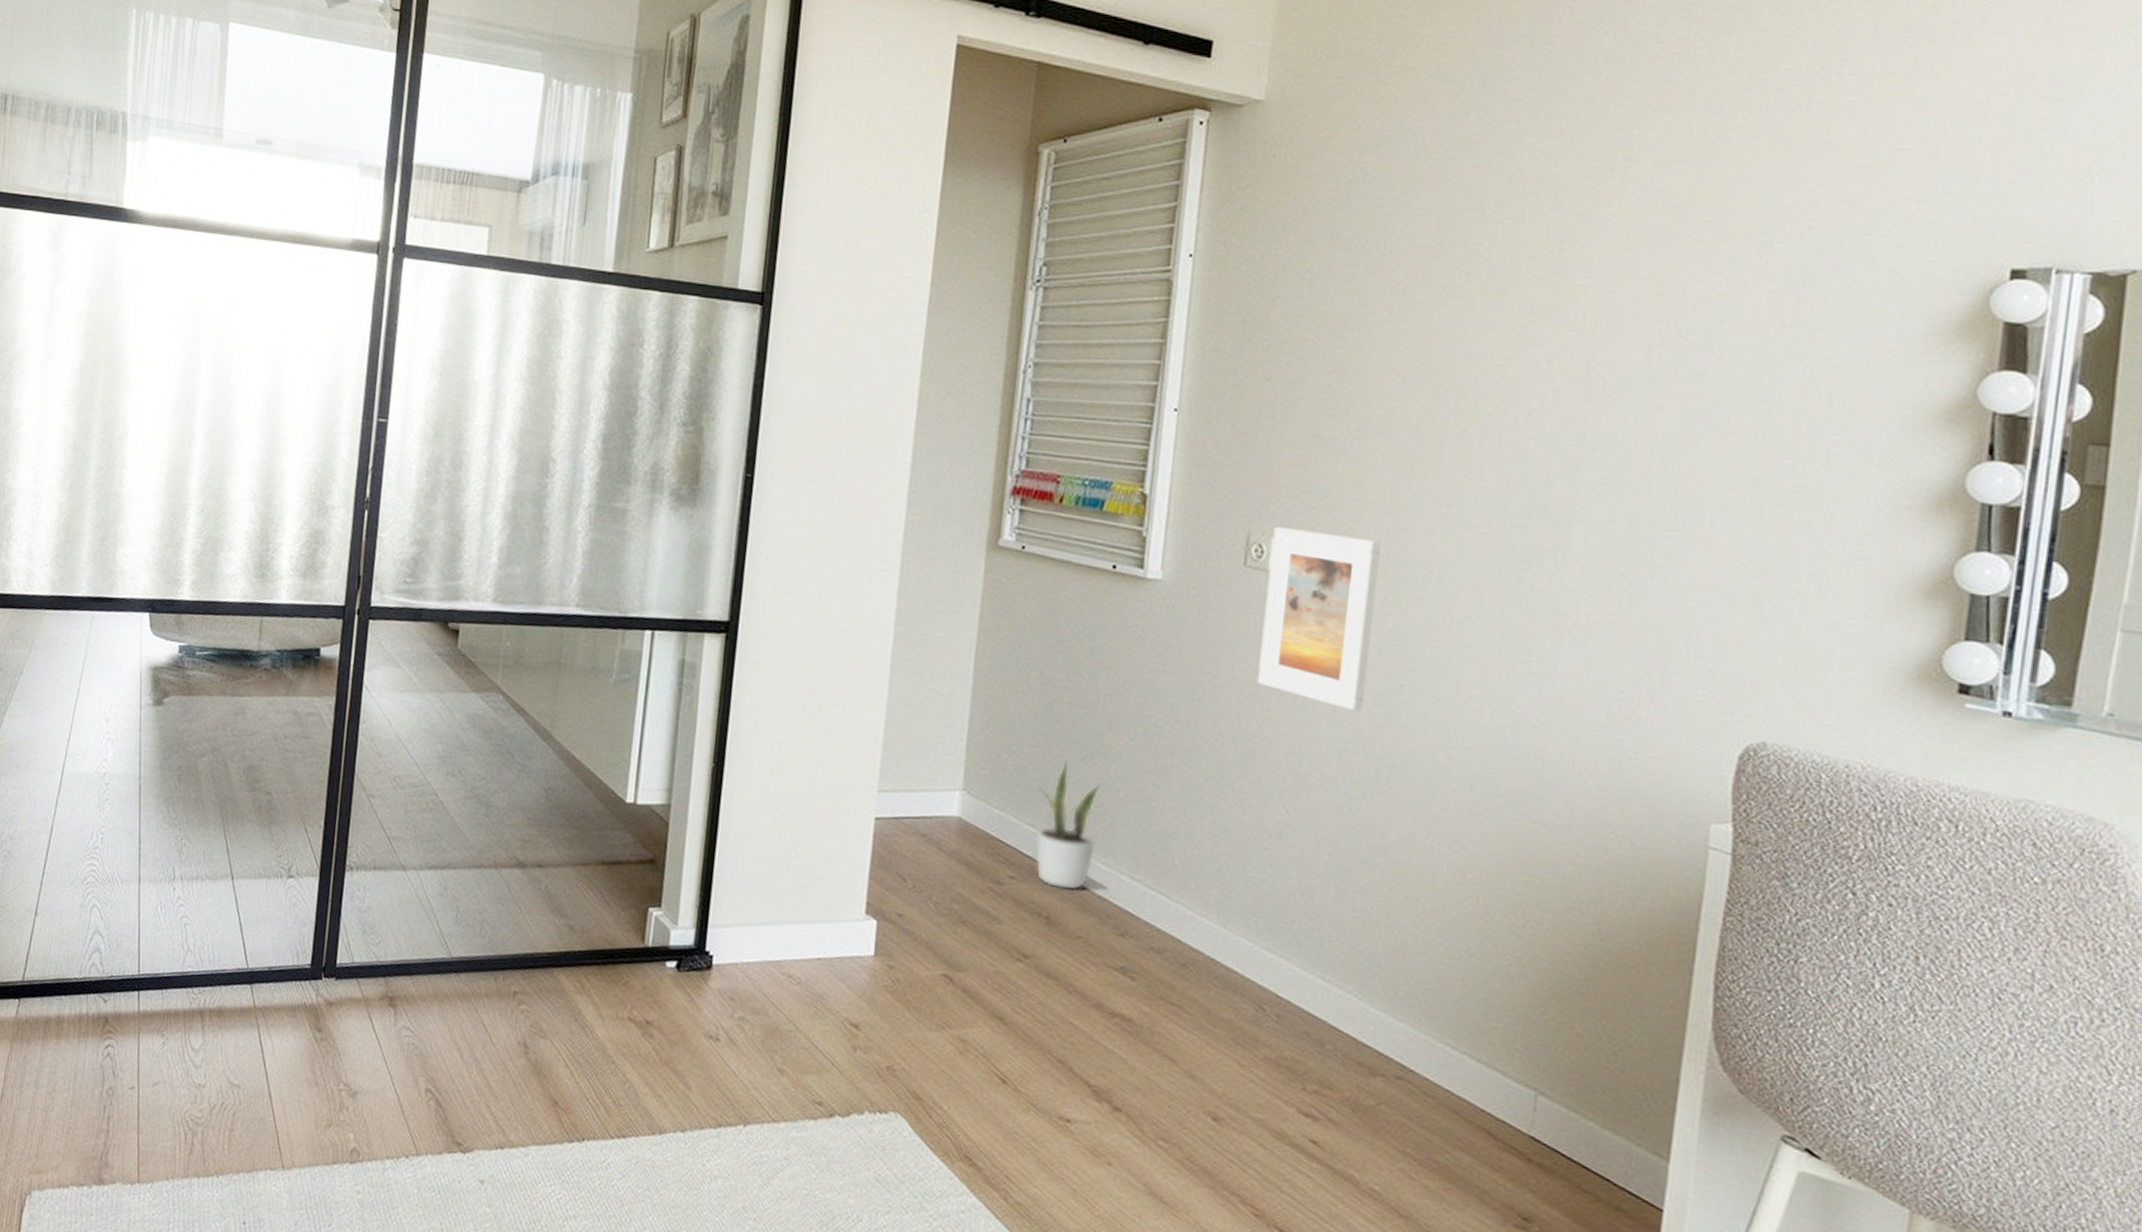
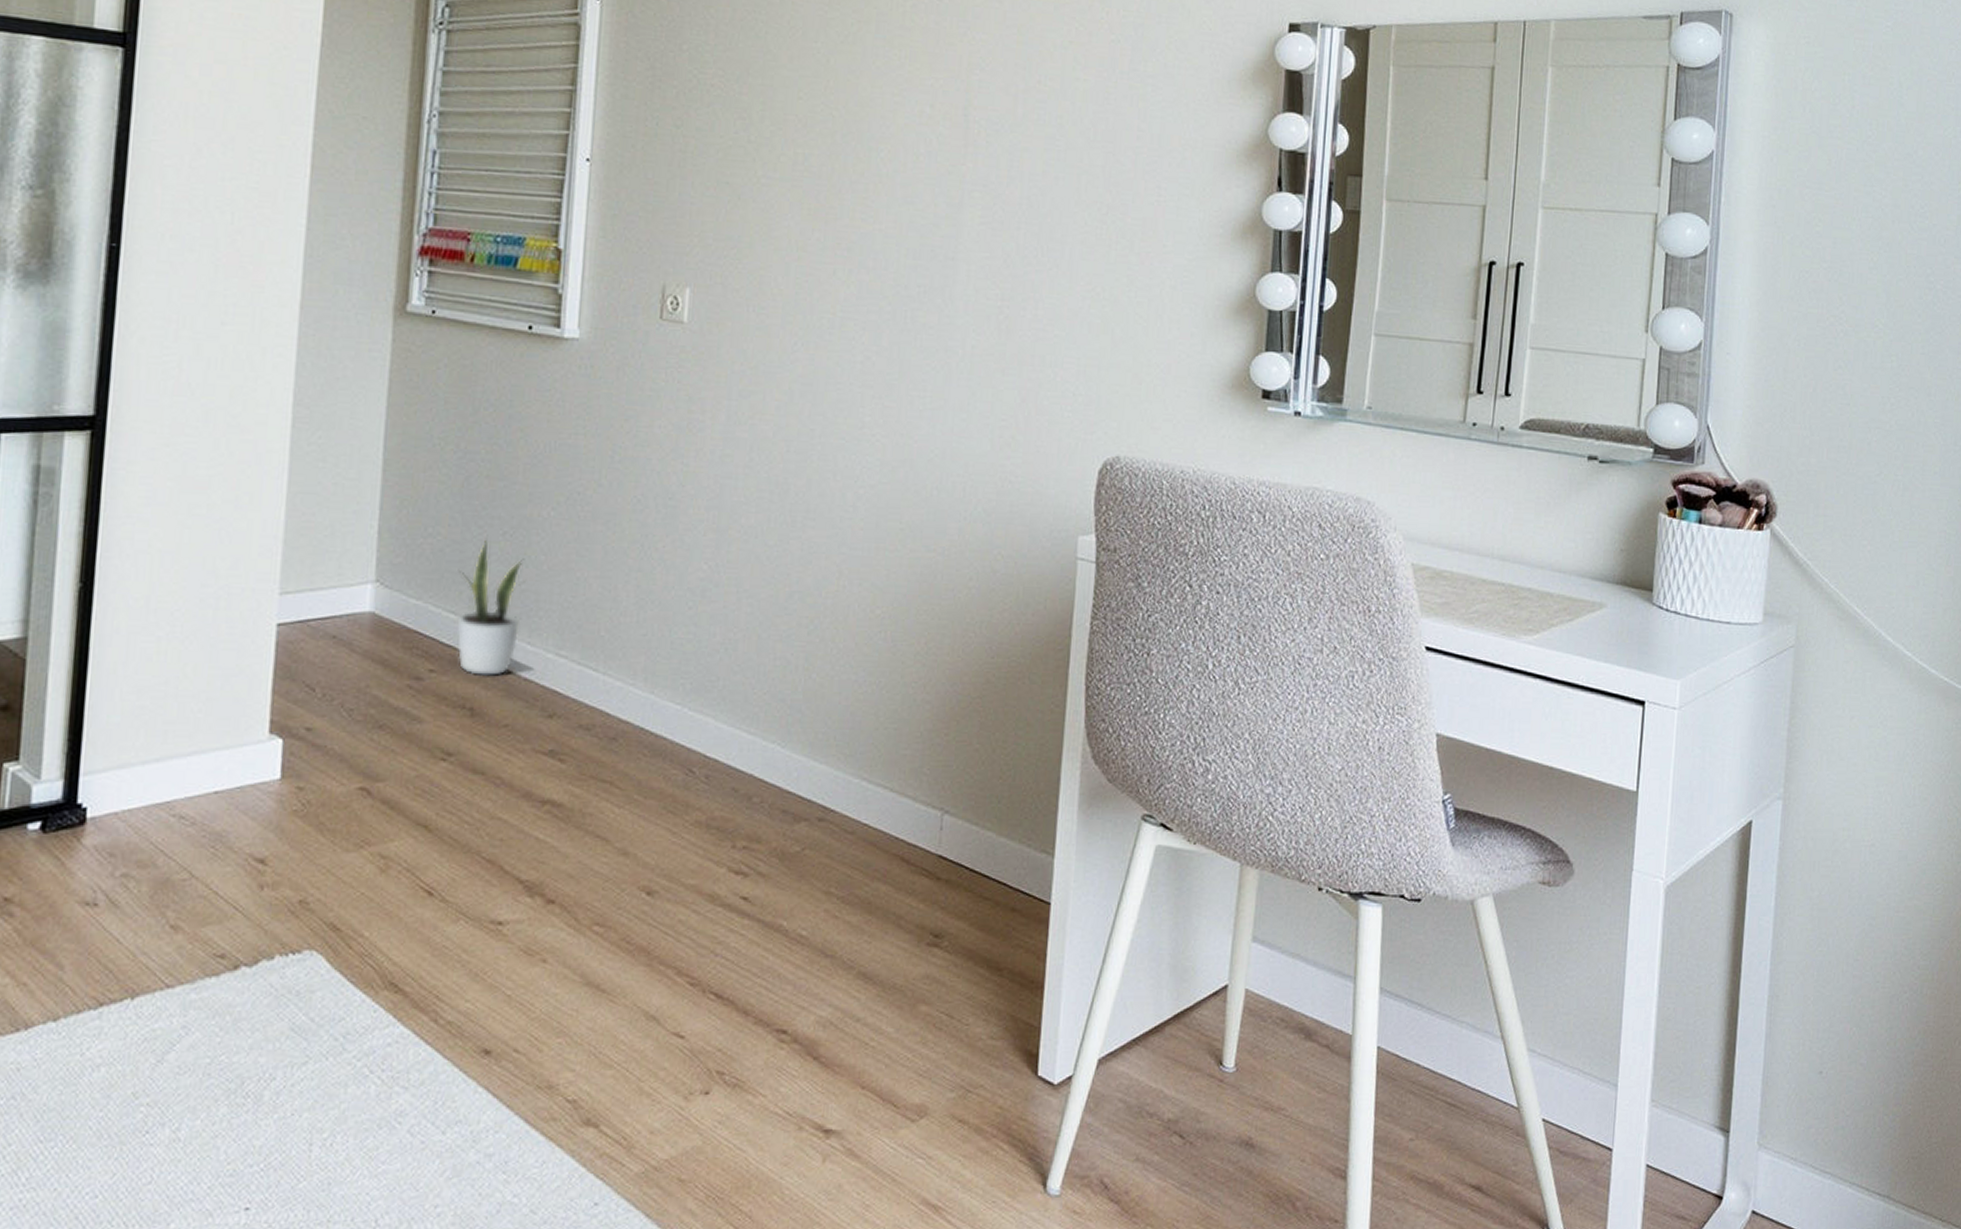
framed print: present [1257,527,1381,712] -> none [676,278,789,459]

